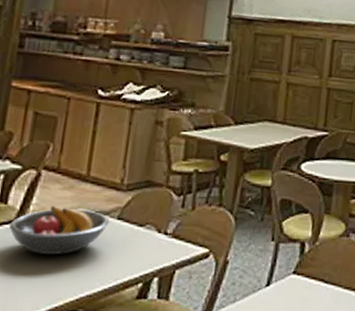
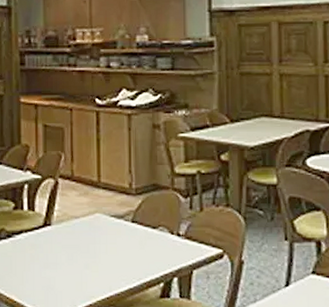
fruit bowl: present [8,206,109,255] -> none [39,212,125,257]

